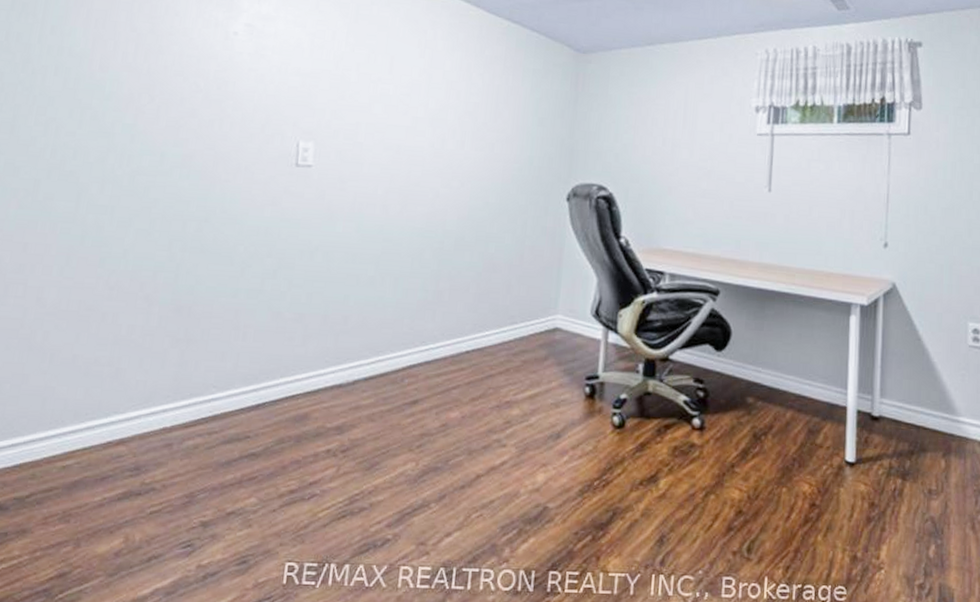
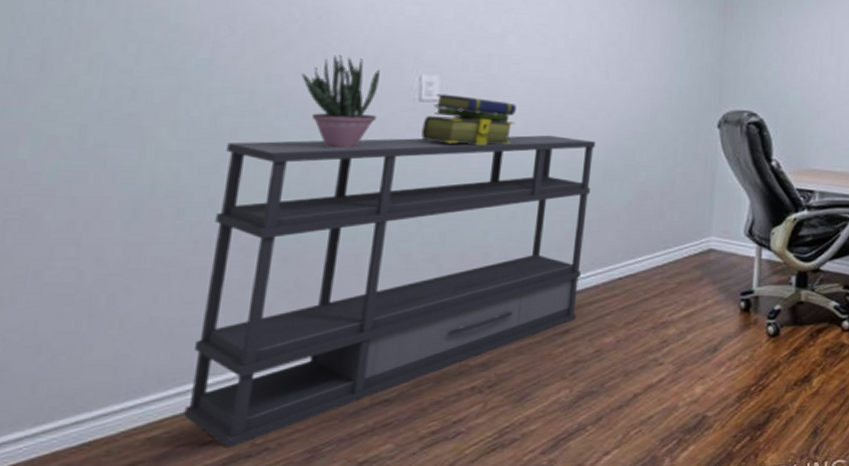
bookshelf: none [91,199,449,484] -> present [183,135,595,448]
potted plant: none [202,121,265,209] -> present [301,54,380,149]
stack of books: none [296,159,379,211] -> present [421,94,516,146]

